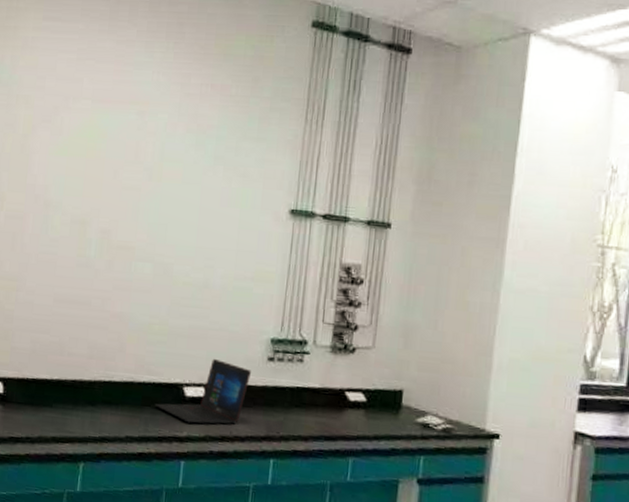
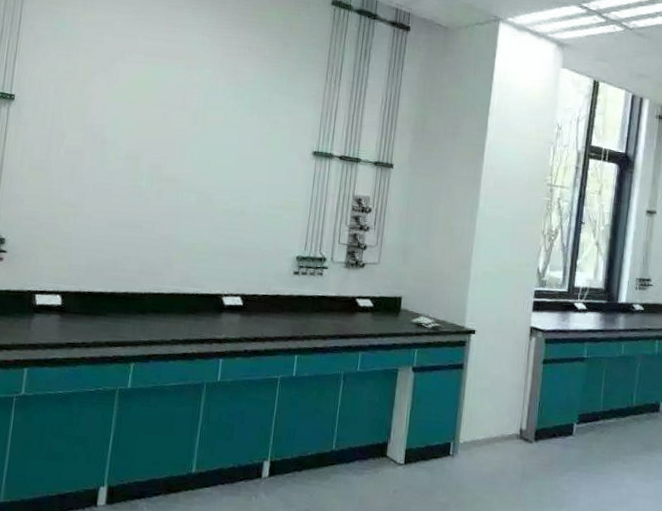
laptop: present [155,358,251,424] -> none [197,273,280,328]

